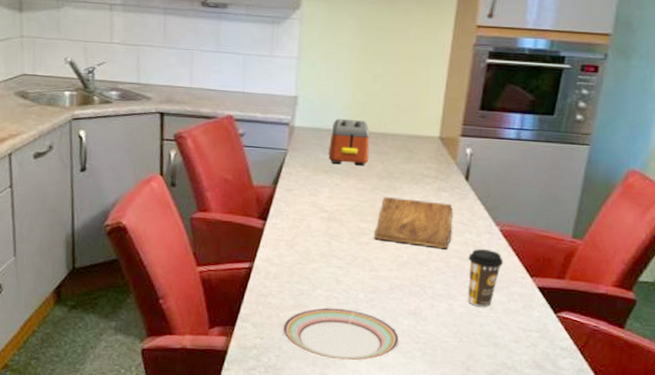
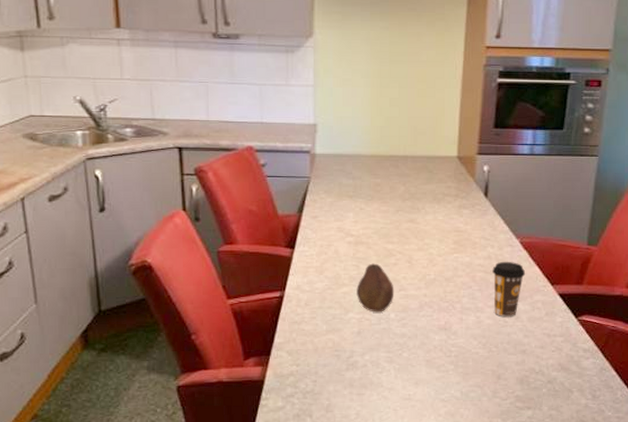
plate: present [282,308,400,361] -> none [318,330,432,380]
fruit: none [326,241,365,292] -> present [356,263,395,313]
toaster: present [328,118,370,166] -> none [351,143,391,189]
cutting board: present [374,197,453,248] -> none [401,218,475,264]

